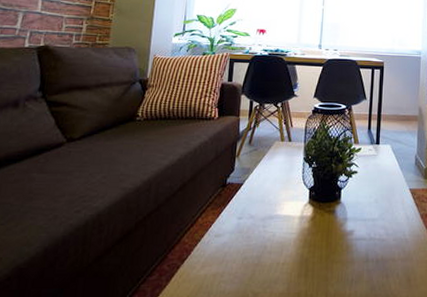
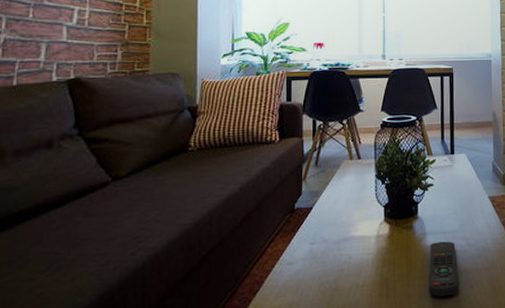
remote control: none [345,228,375,283] -> present [428,241,459,297]

